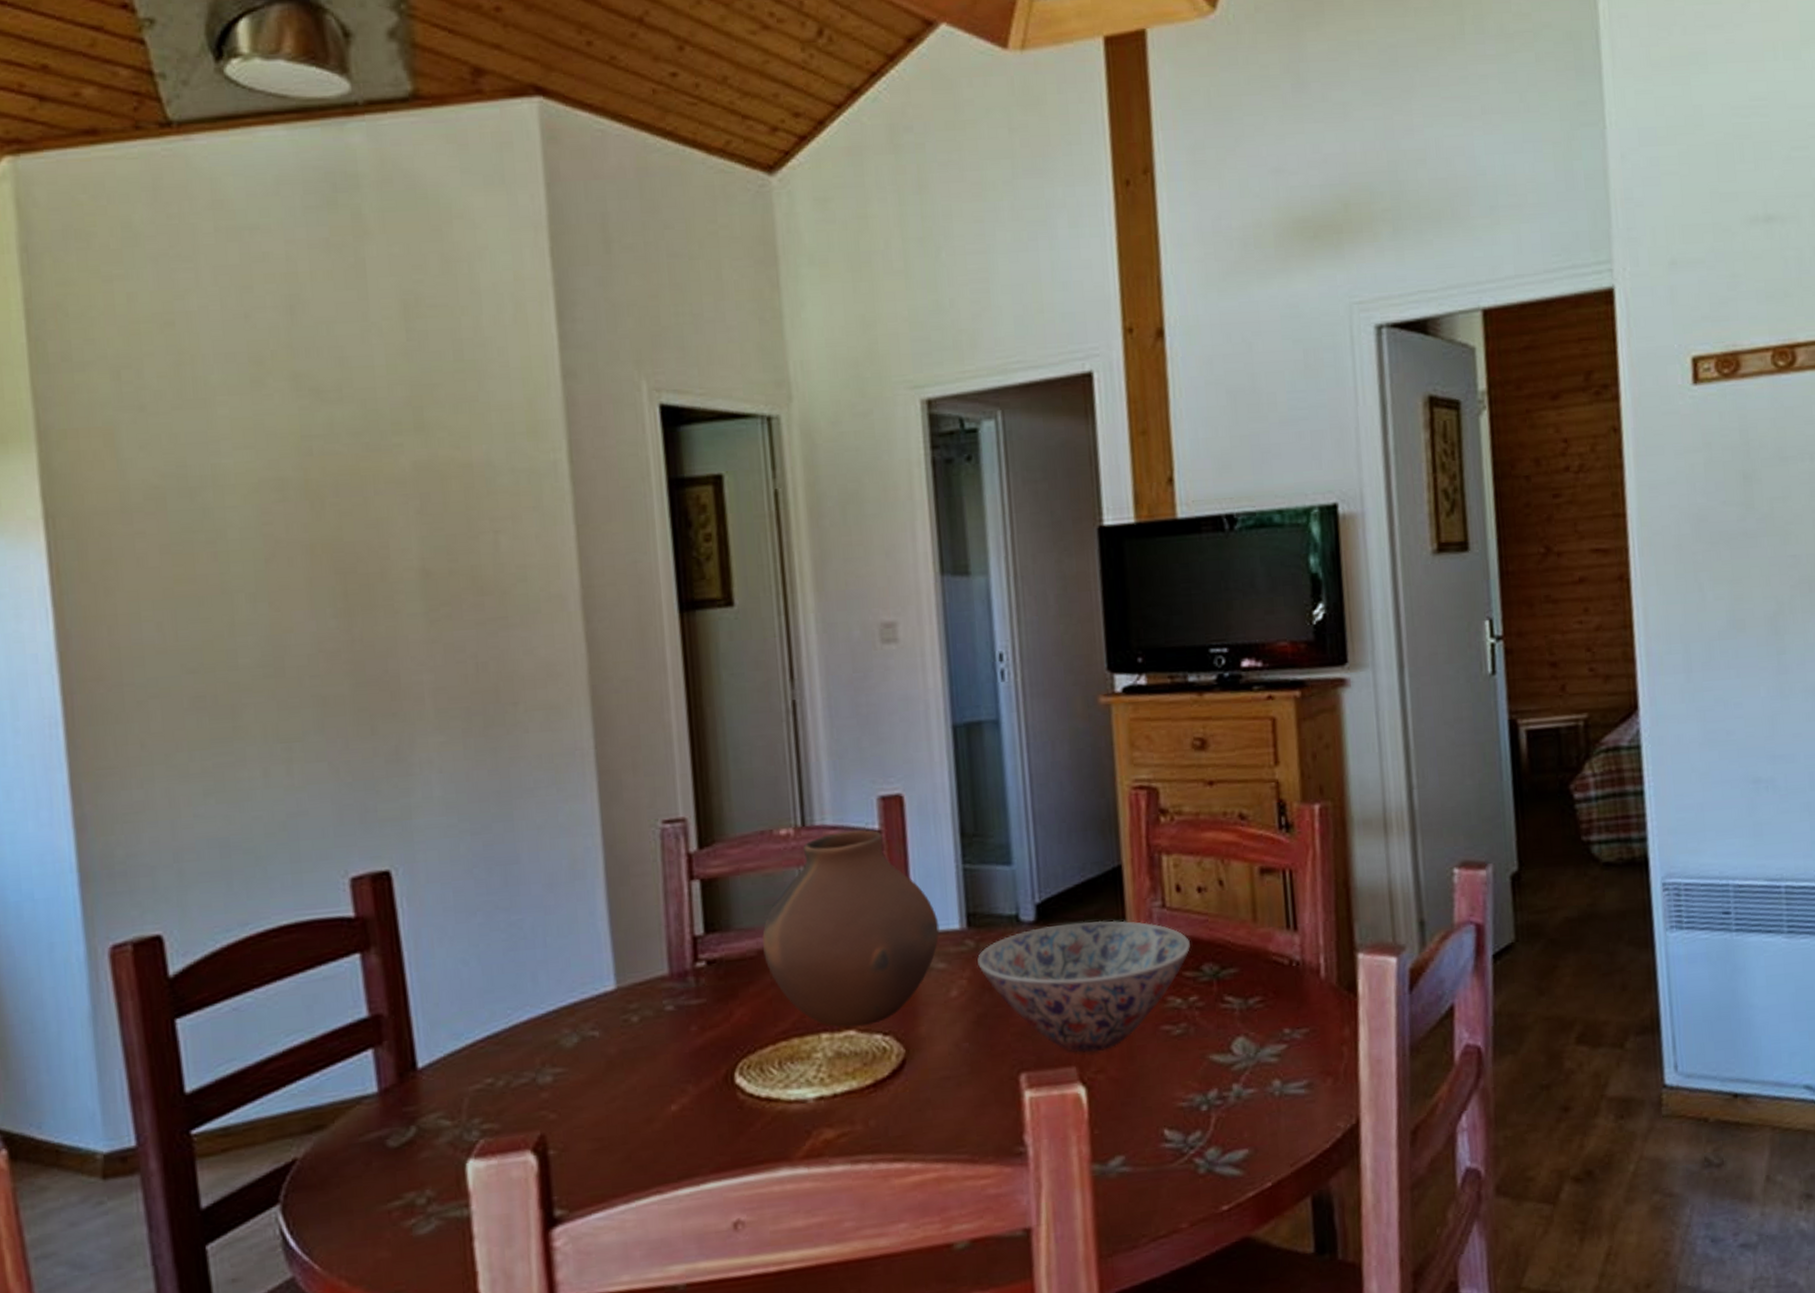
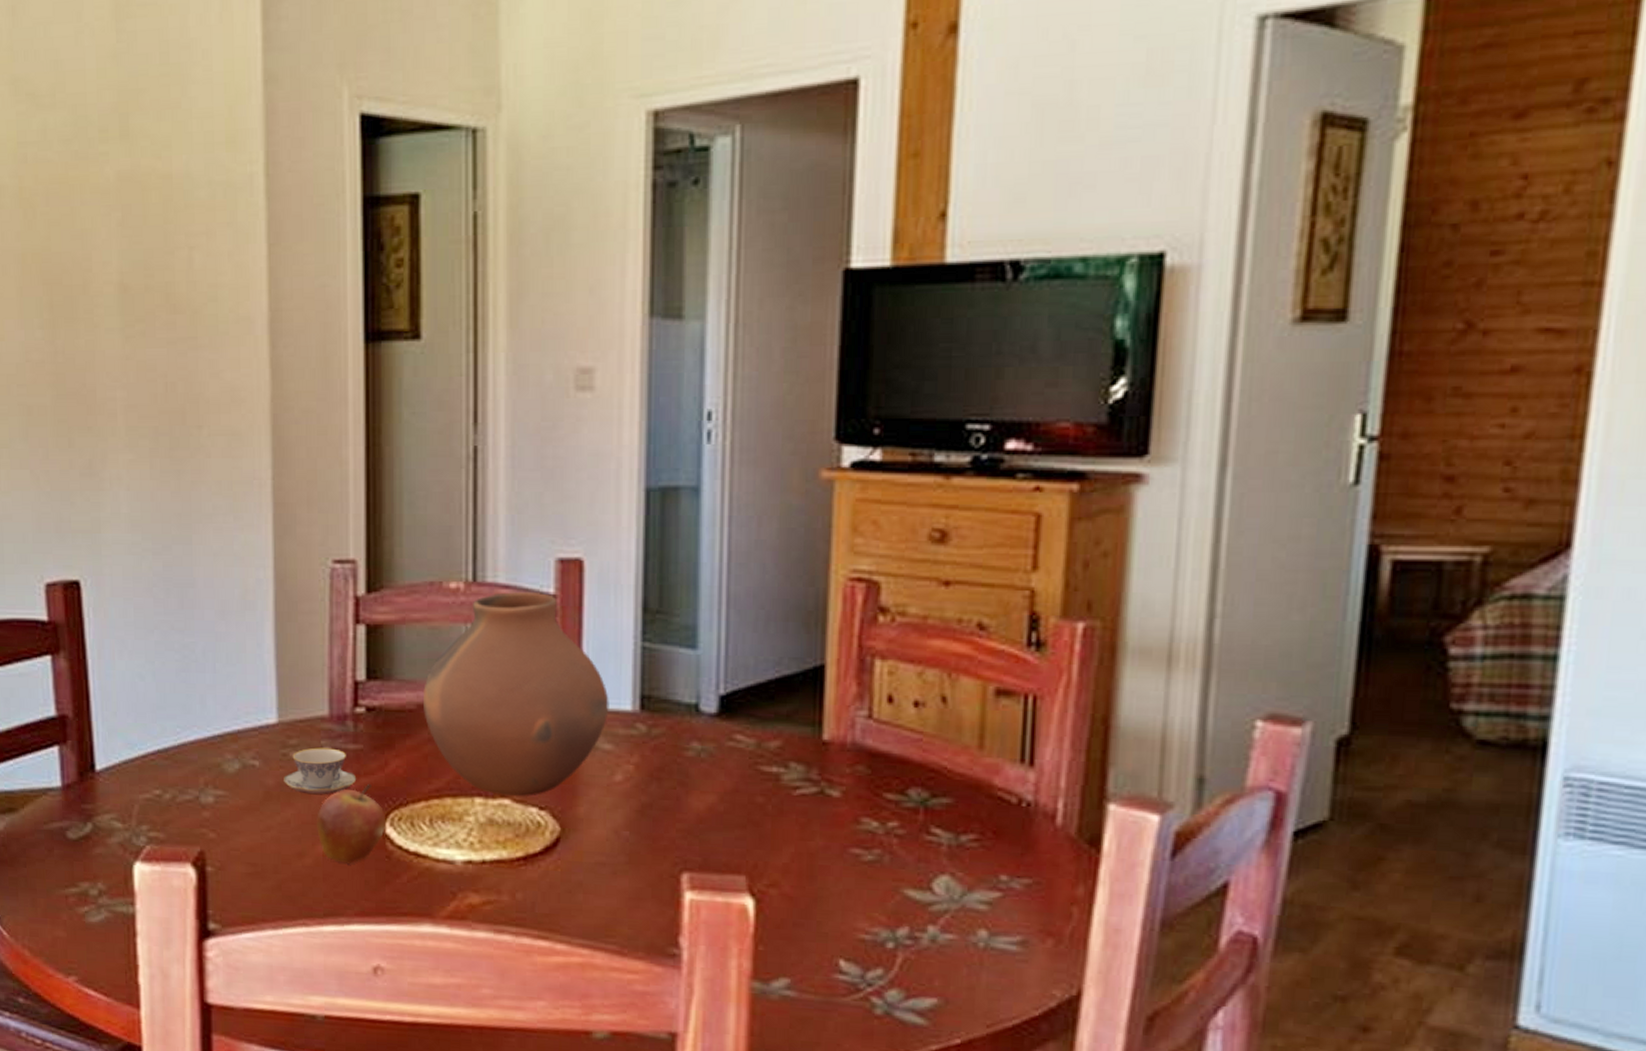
teacup: none [626,1006,702,1058] -> present [284,747,357,795]
fruit: none [663,1036,735,1121] -> present [317,783,385,864]
bowl: present [977,920,1190,1053] -> none [648,721,897,864]

